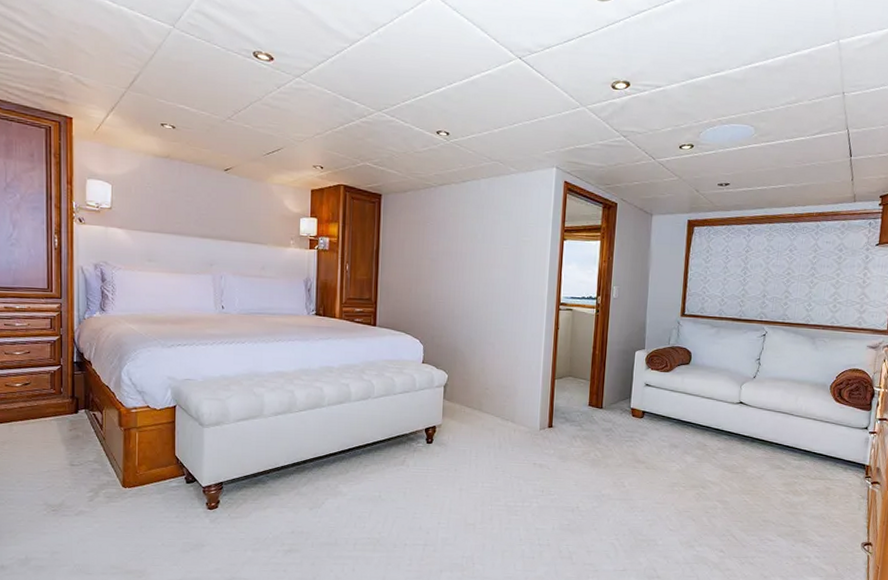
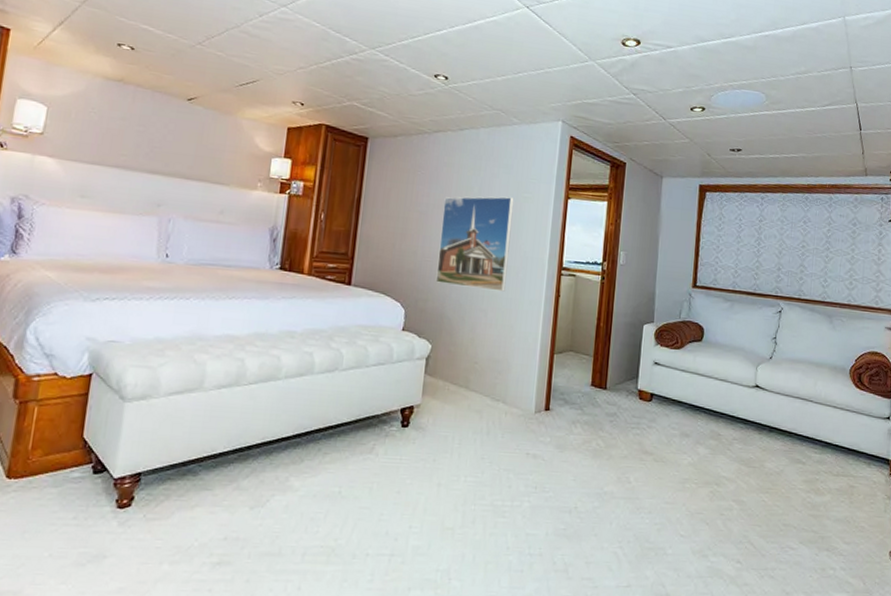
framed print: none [448,241,515,327] -> present [435,196,514,292]

